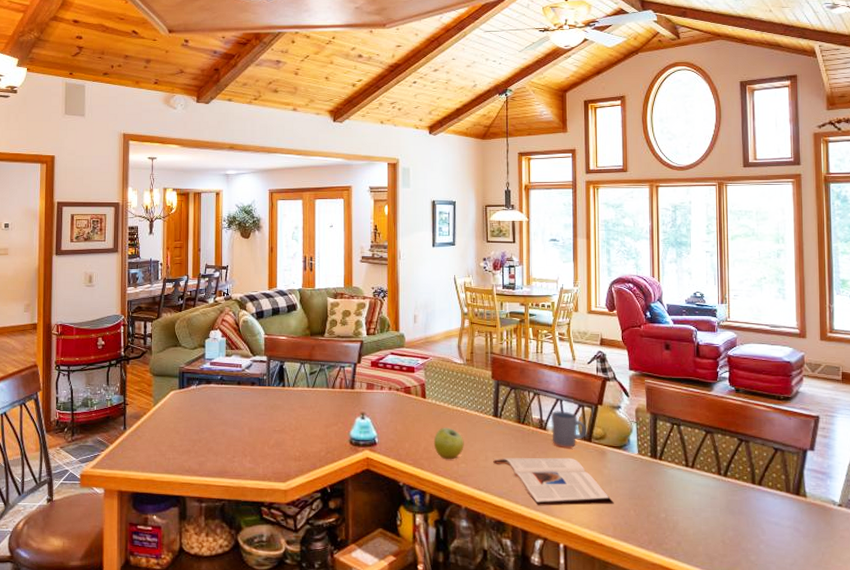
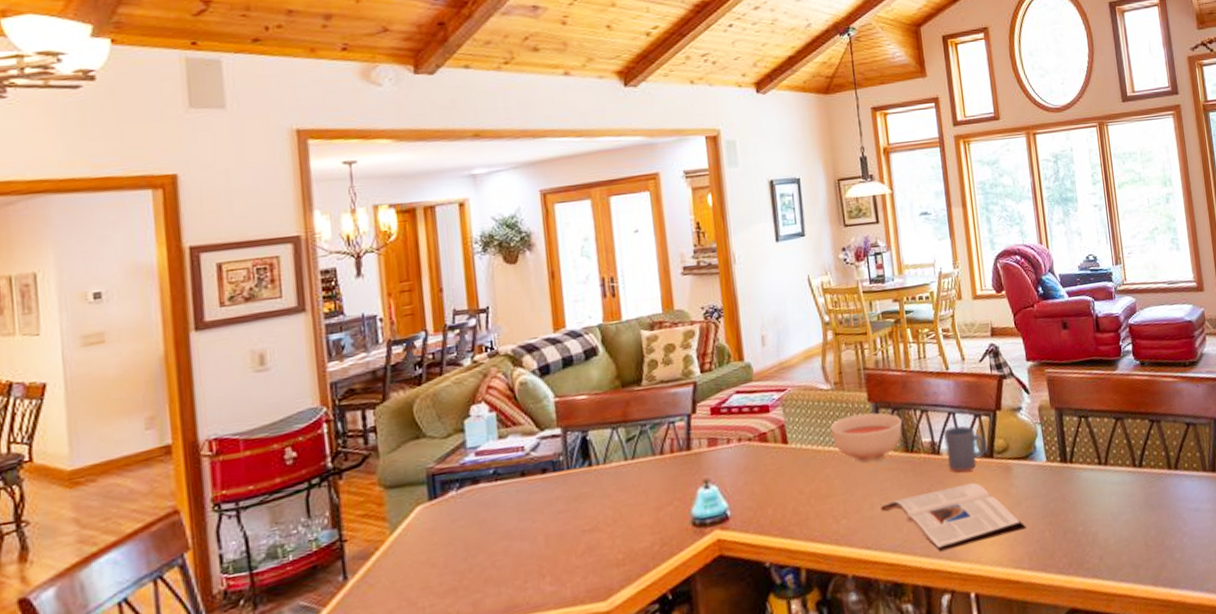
fruit: present [433,427,464,460] -> none [803,476,843,519]
bowl: none [459,387,518,425] -> present [830,412,903,463]

